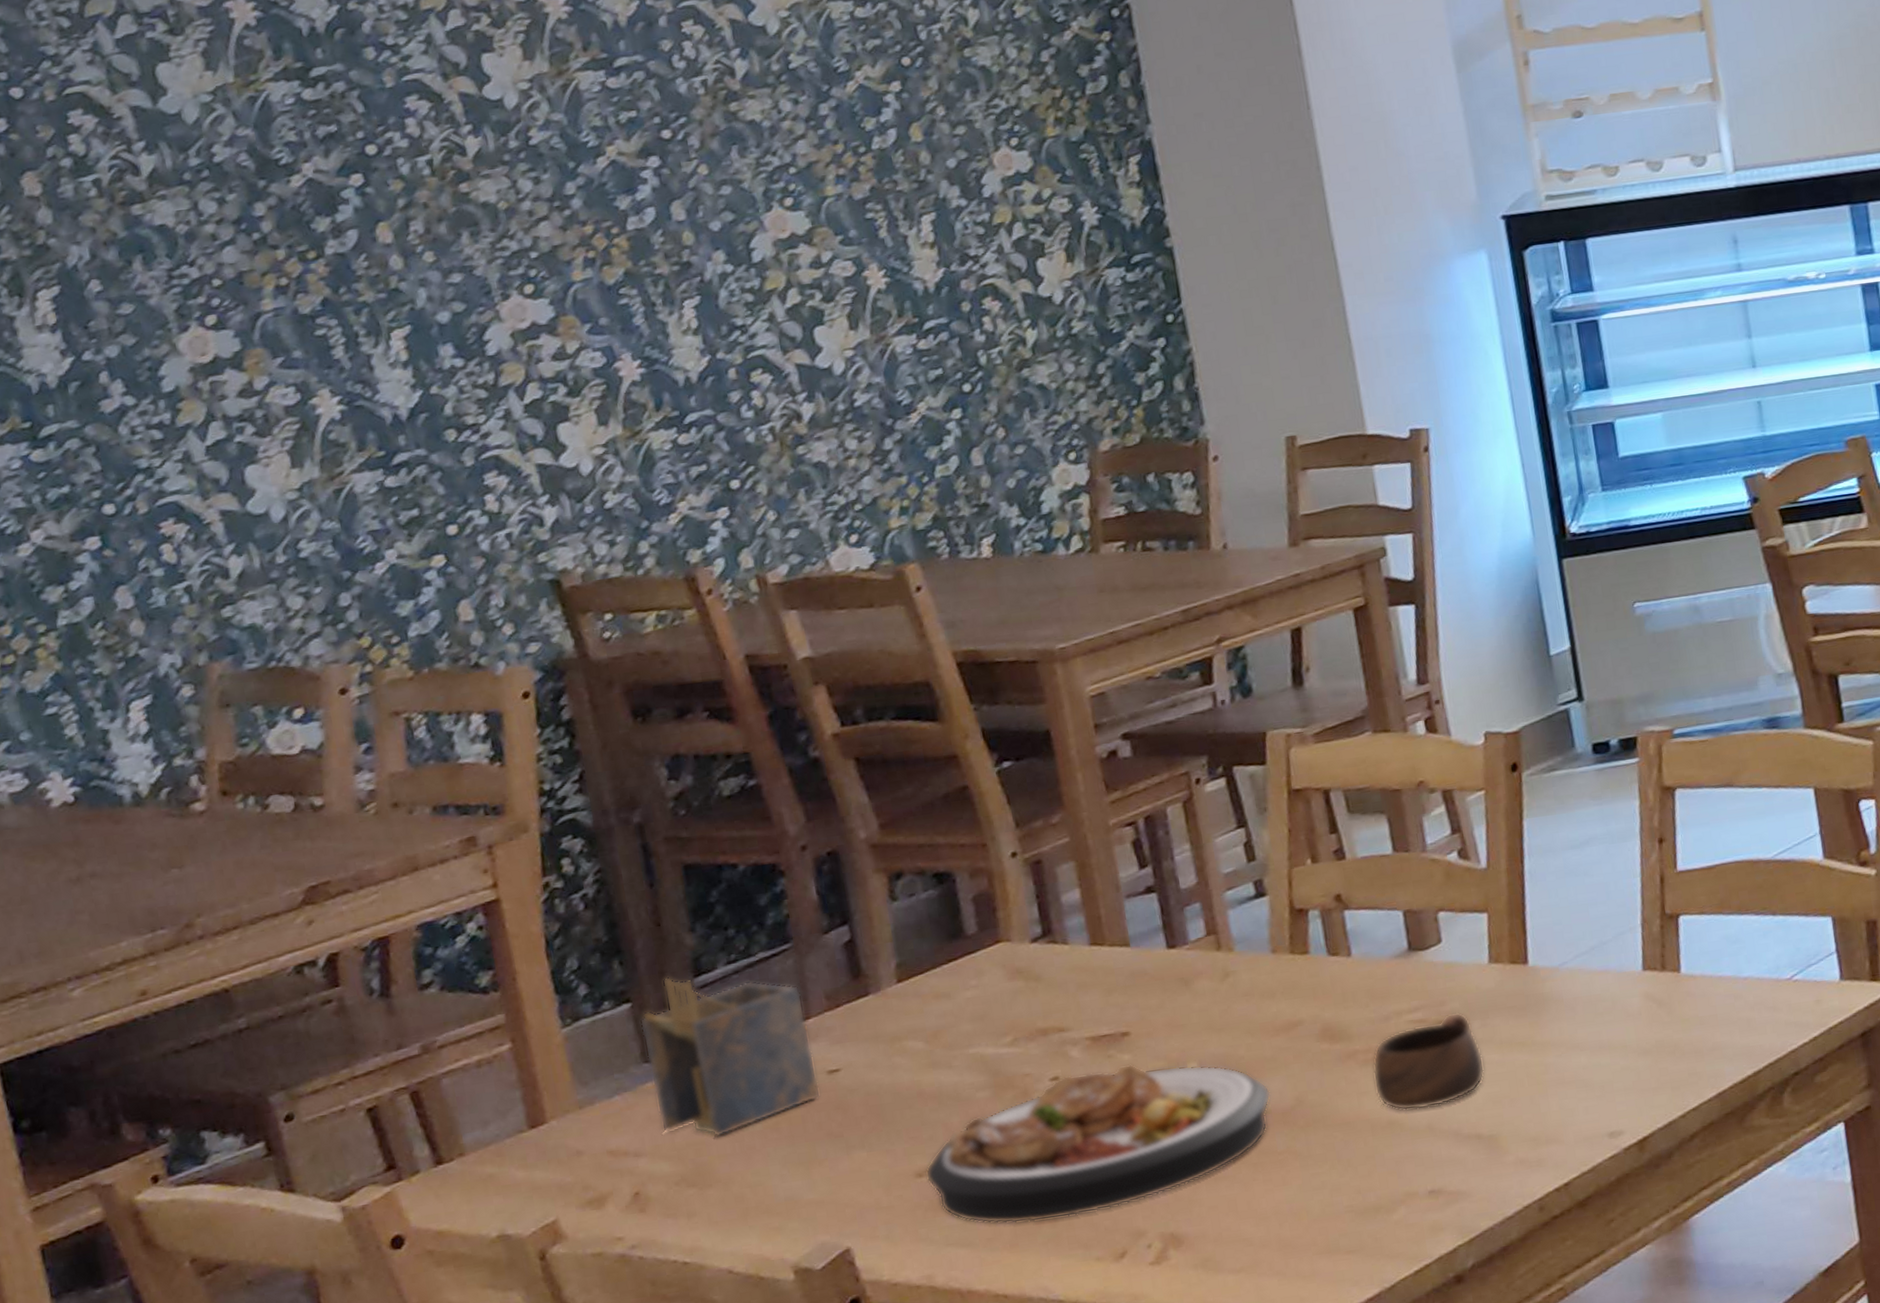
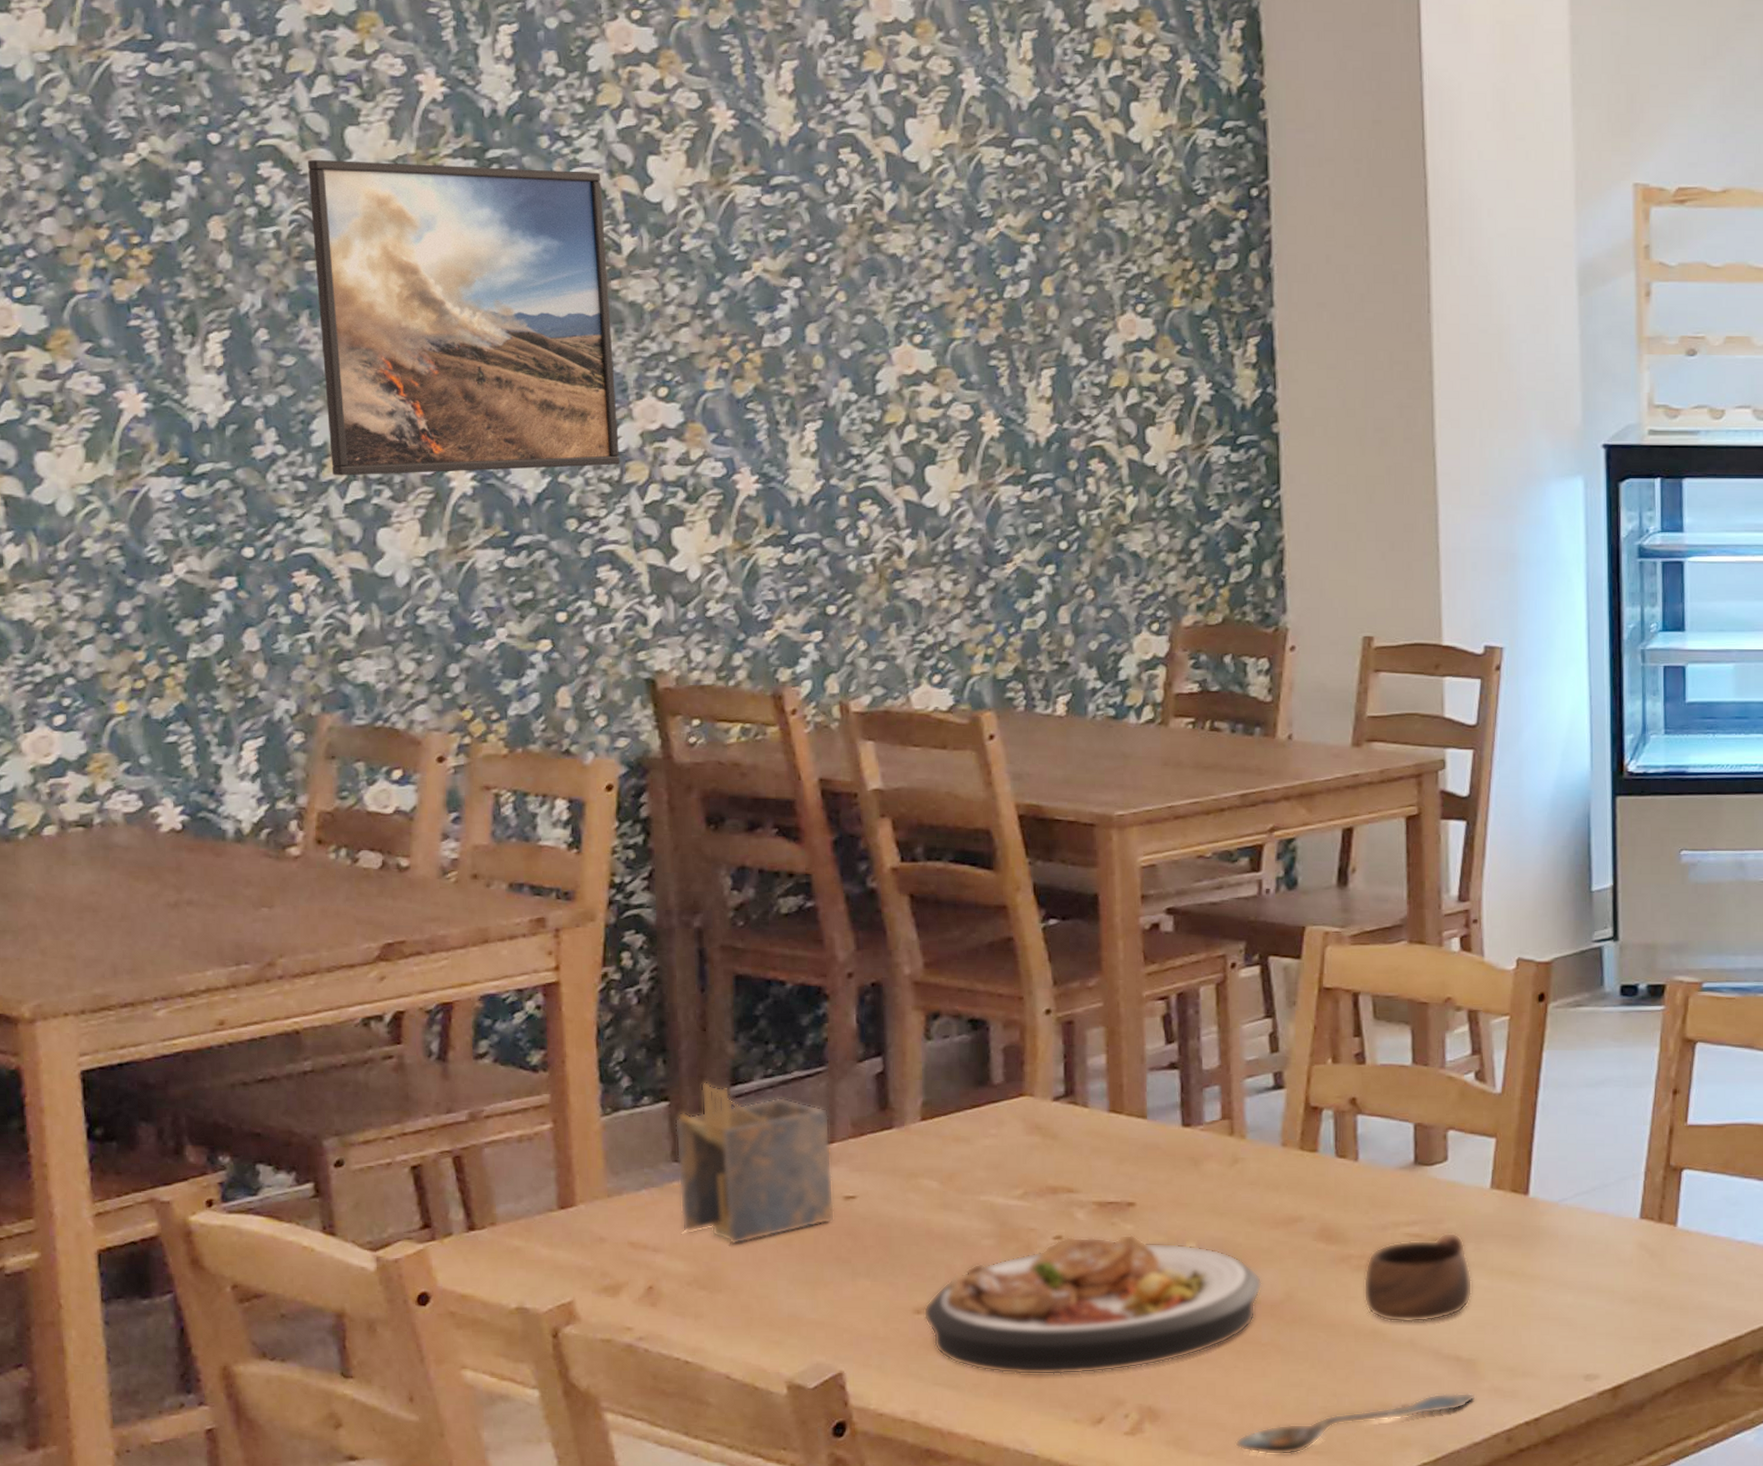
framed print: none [119,77,493,419] -> present [307,159,620,476]
spoon: none [1264,1168,1501,1263] -> present [1235,1392,1474,1455]

